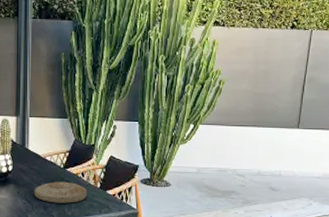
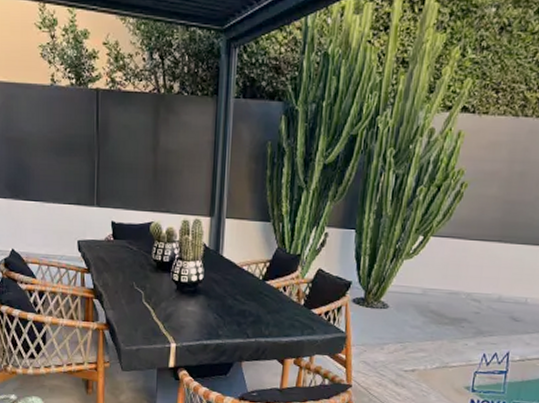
plate: present [33,181,87,203] -> none [226,295,288,321]

